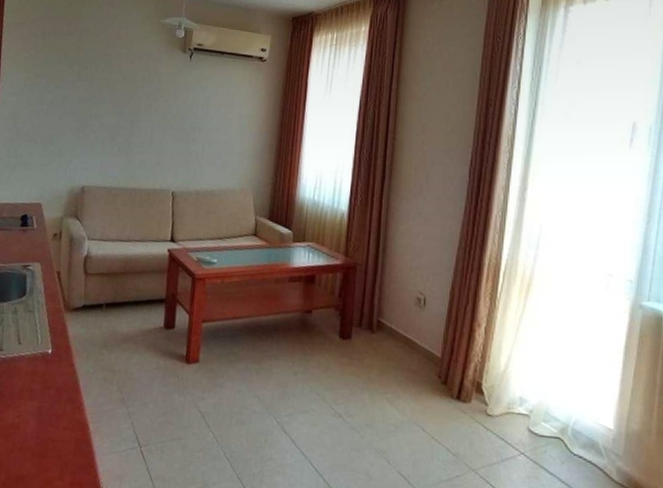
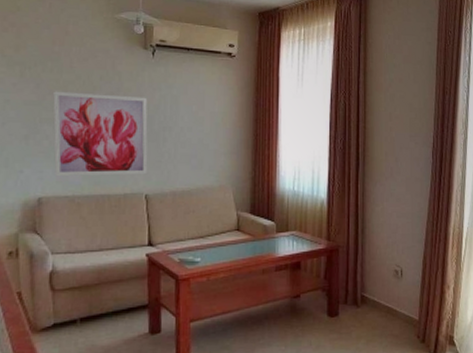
wall art: none [97,89,182,172] -> present [53,91,148,177]

